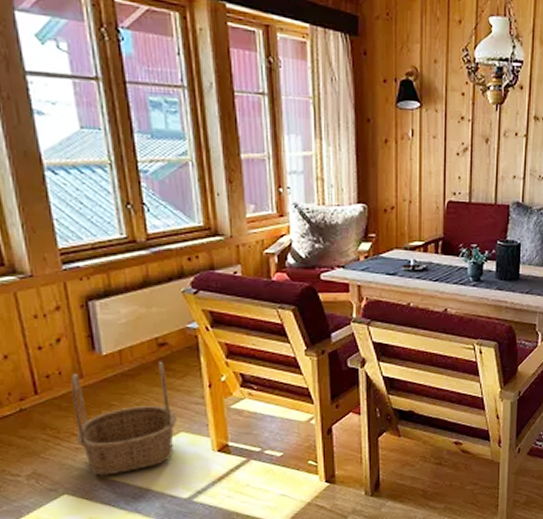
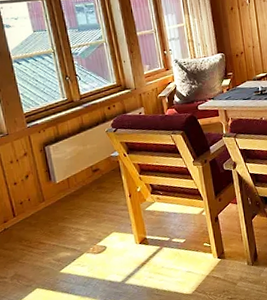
basket: present [70,361,177,476] -> none [36,182,110,272]

